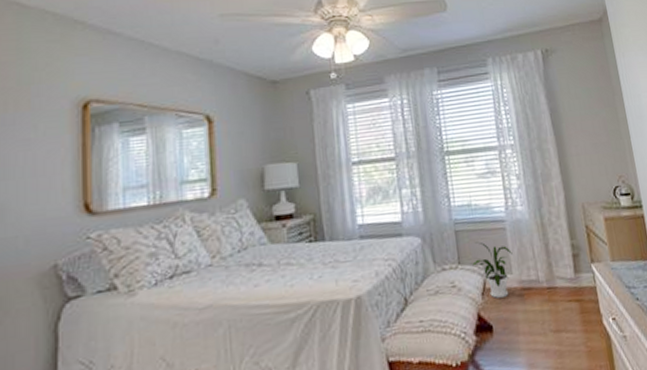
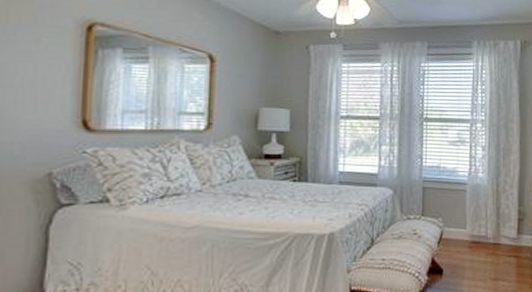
house plant: present [472,241,513,298] -> none [434,199,469,247]

